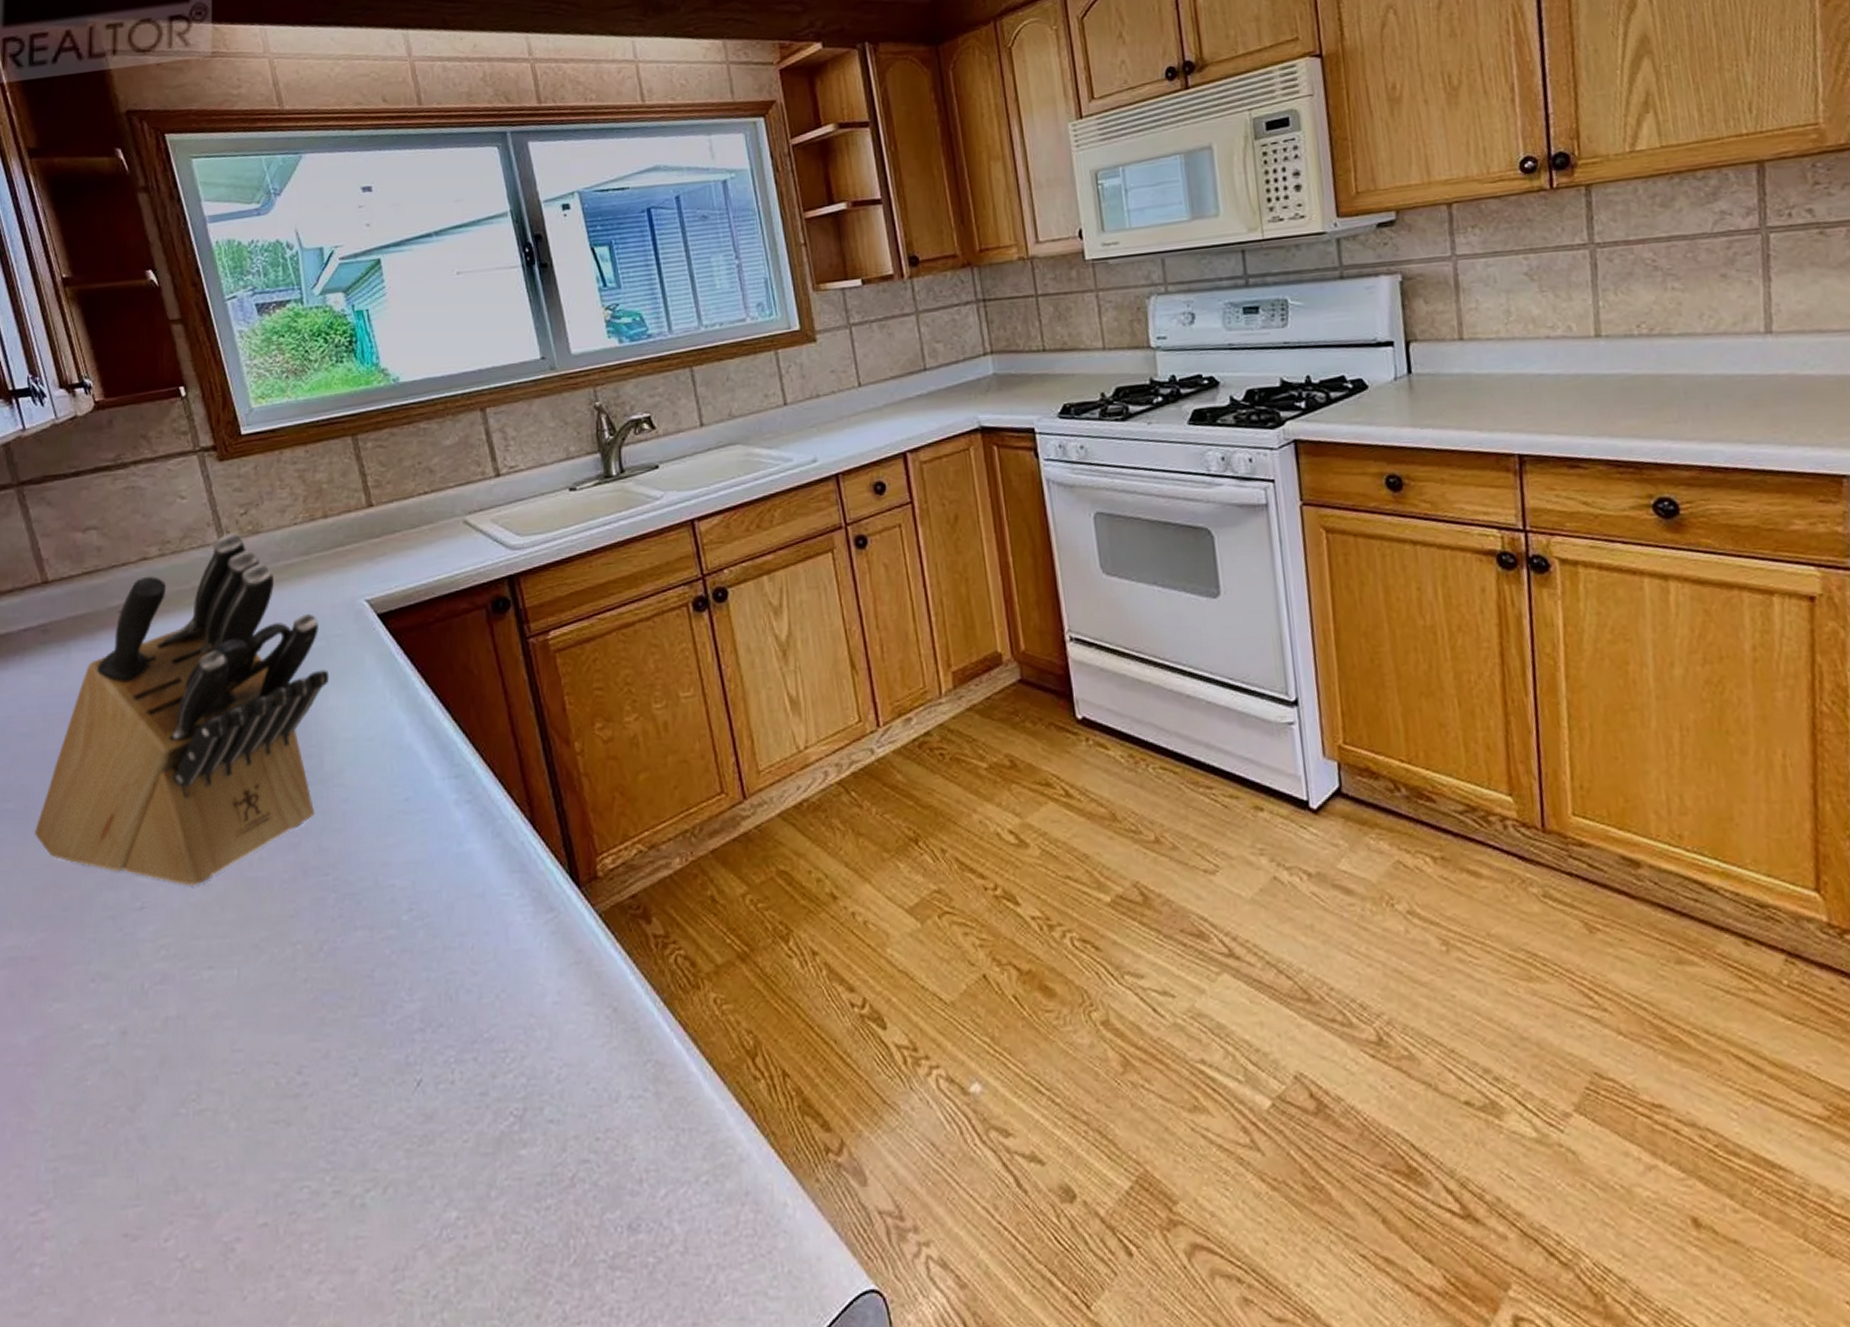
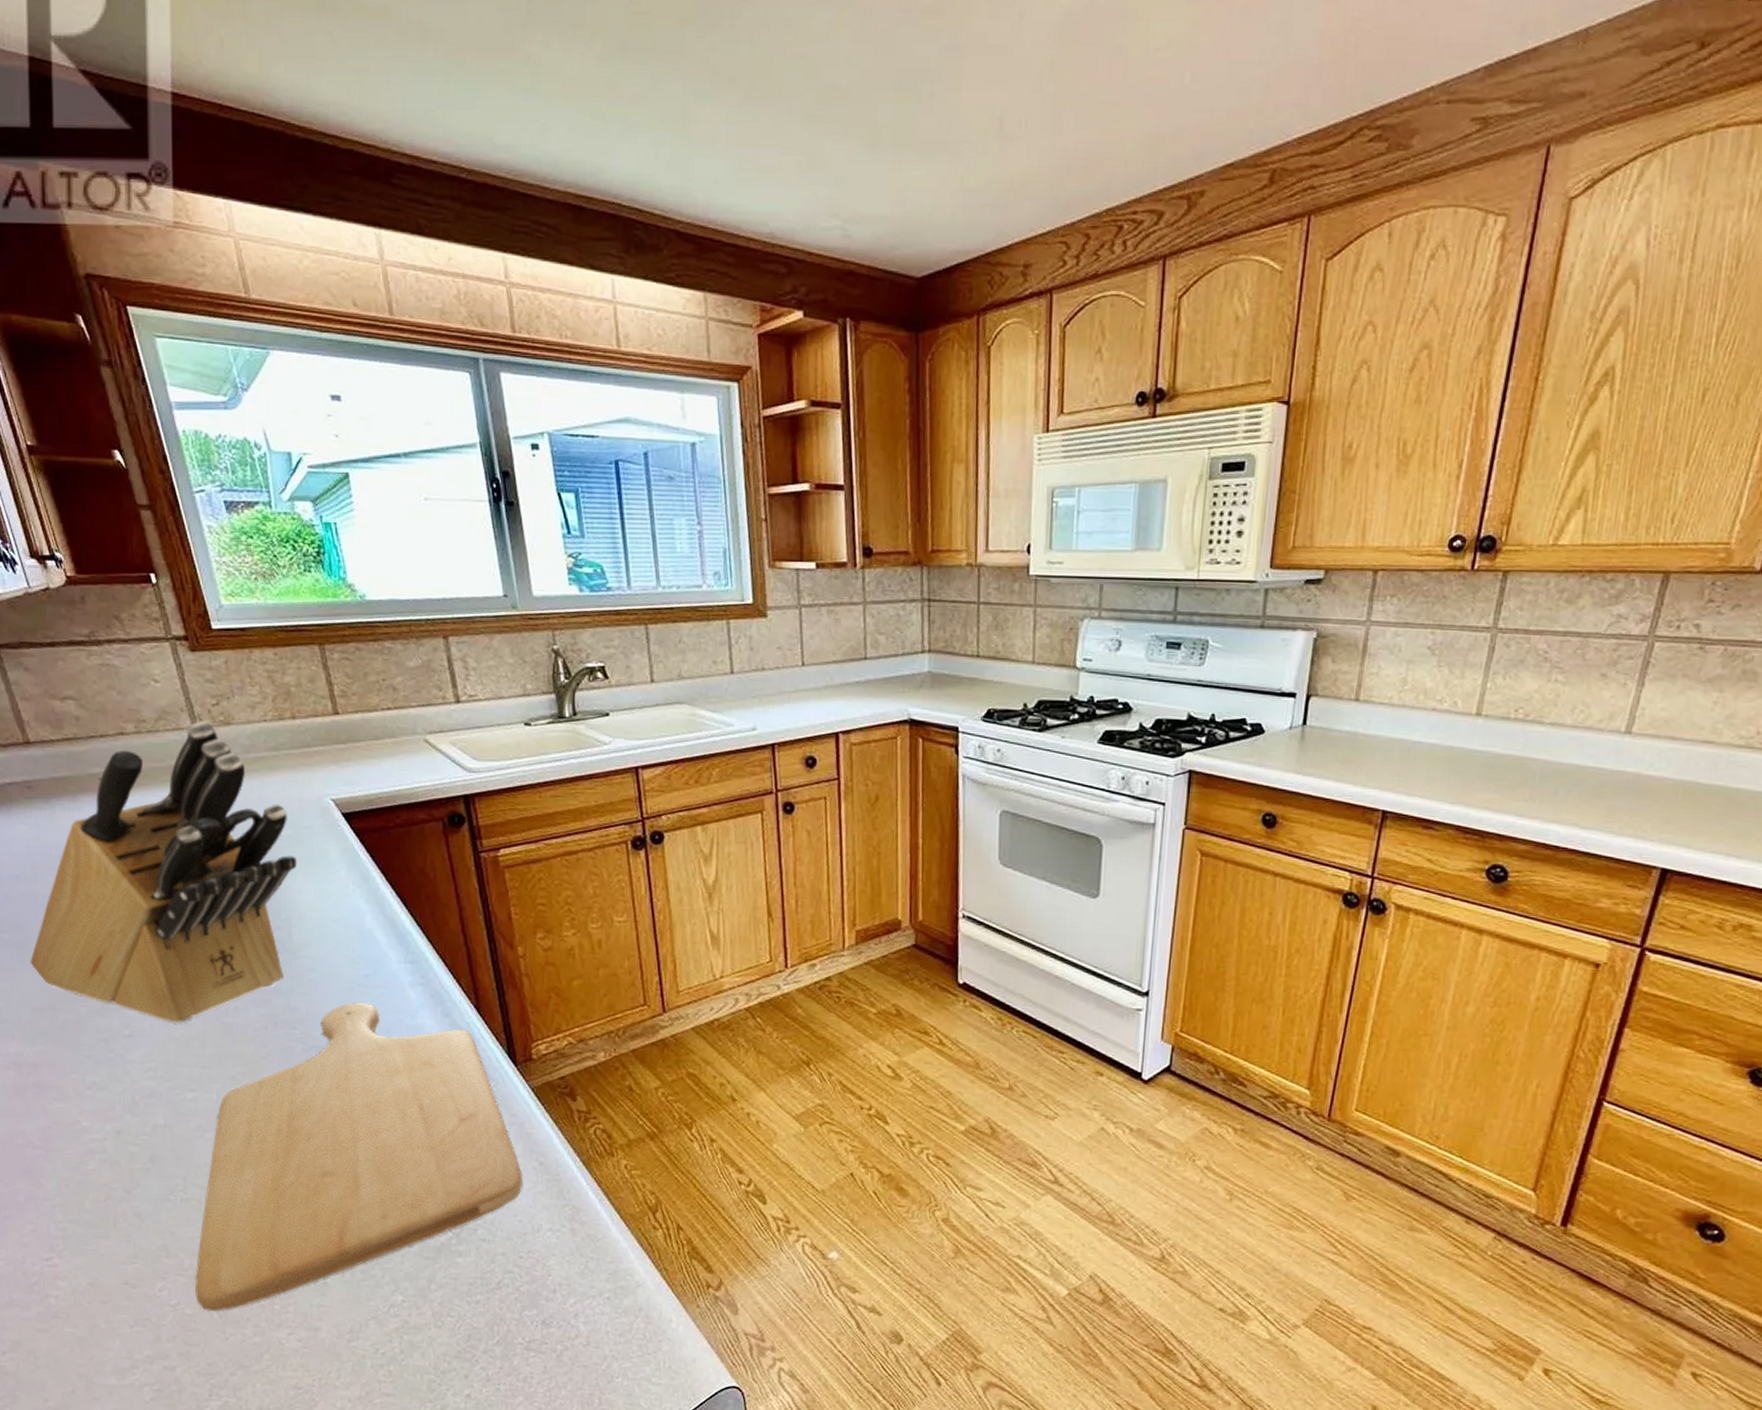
chopping board: none [208,831,596,1262] -> present [195,1001,523,1312]

